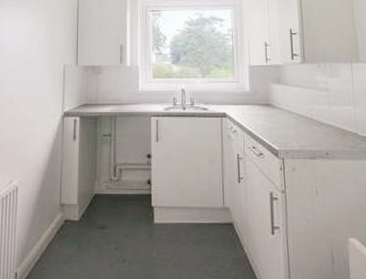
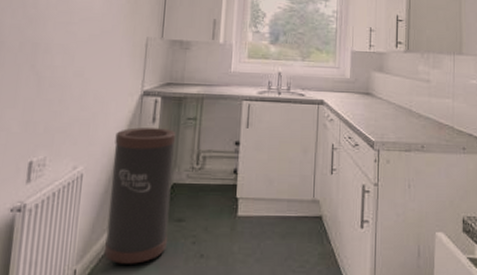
trash can: none [39,145,95,268] -> present [103,127,176,264]

